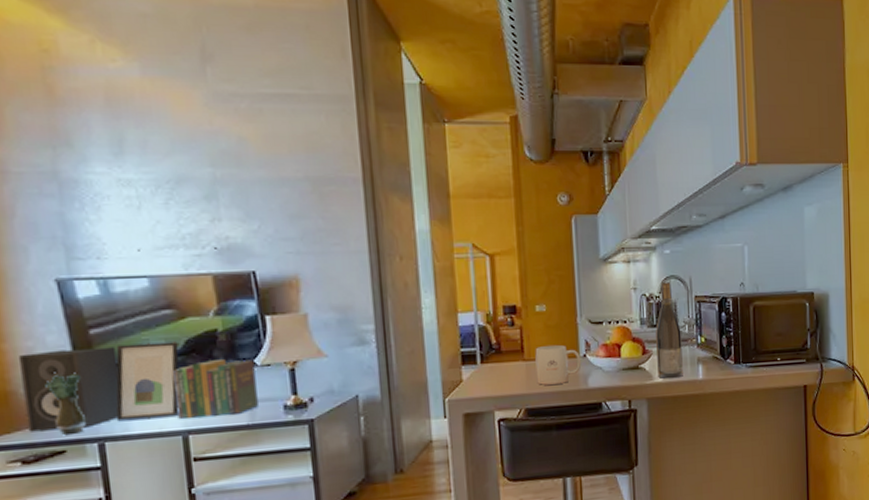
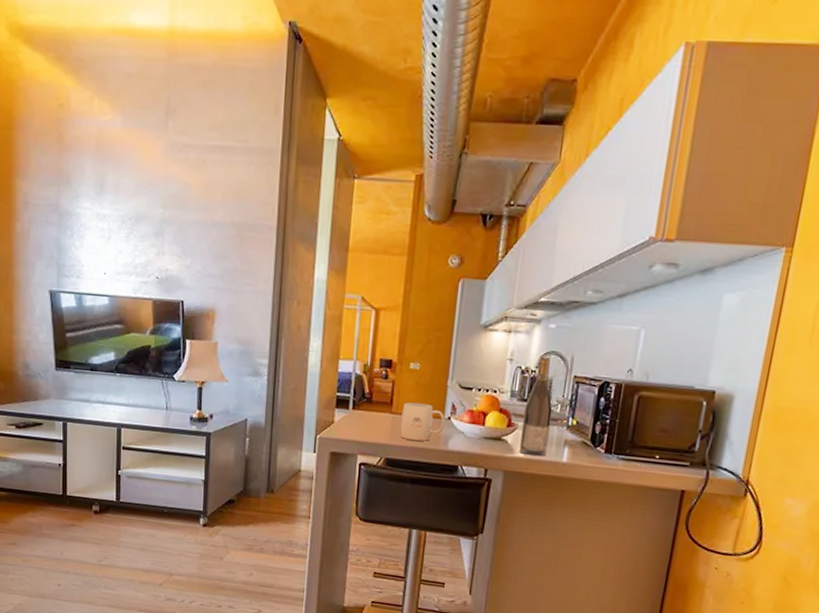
speaker: present [19,347,120,432] -> none [22,345,82,409]
vase: present [45,372,87,435] -> none [35,364,58,412]
picture frame: present [116,342,180,420] -> none [76,348,124,411]
books: present [173,358,258,420] -> none [116,370,174,419]

